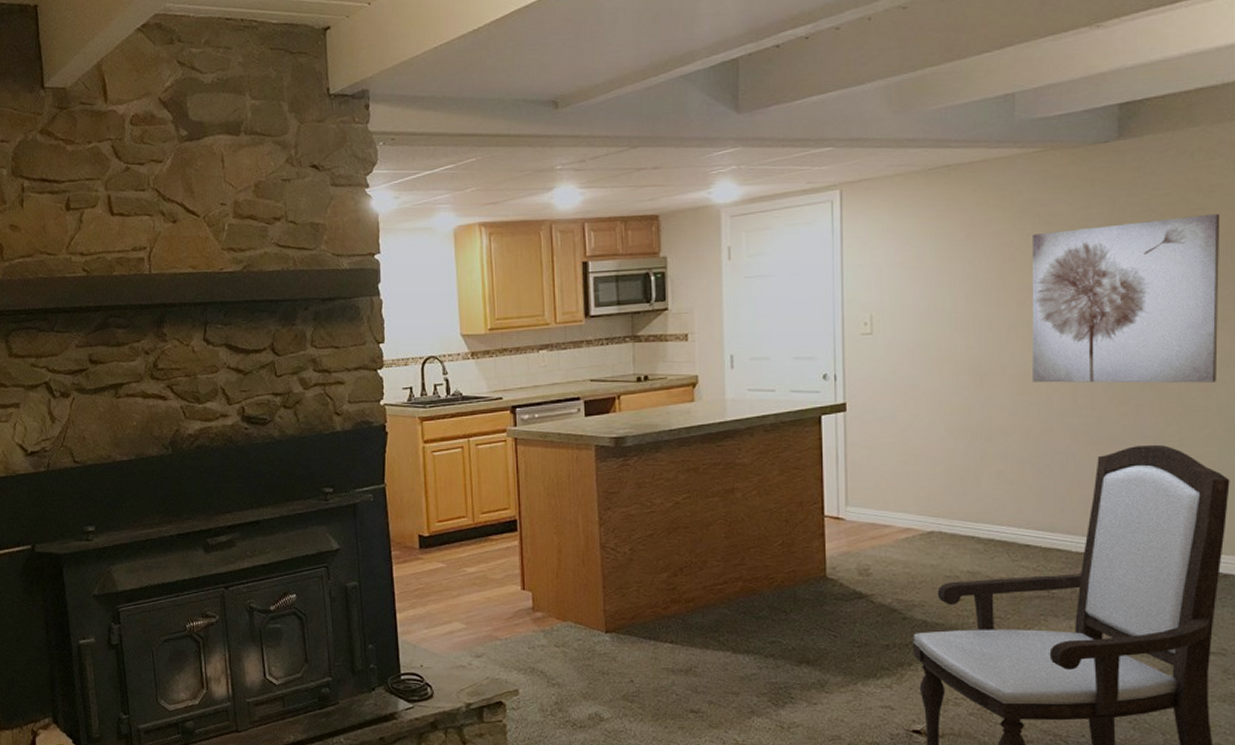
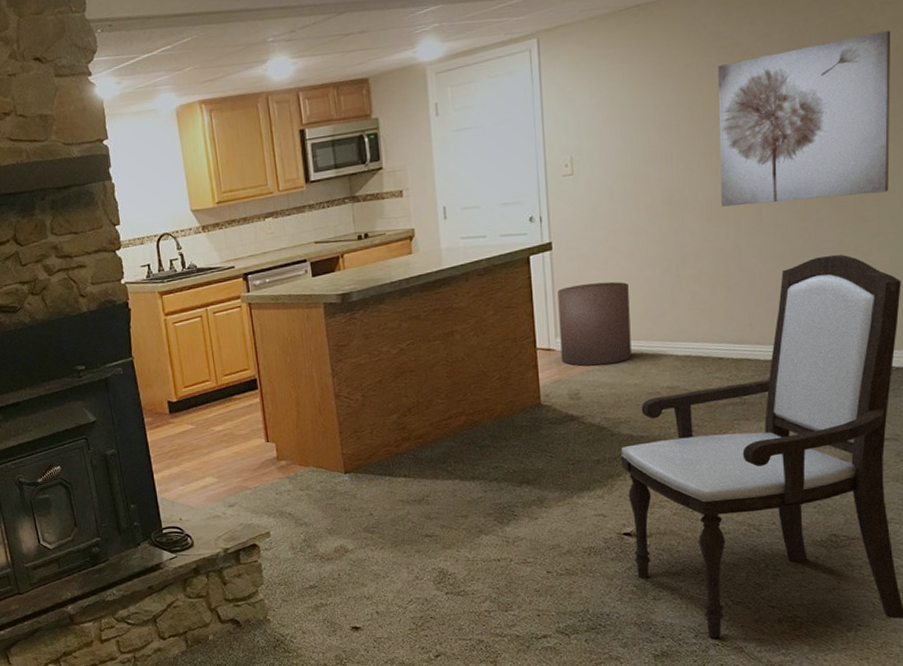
waste bin: none [850,451,929,540] -> present [557,281,632,366]

